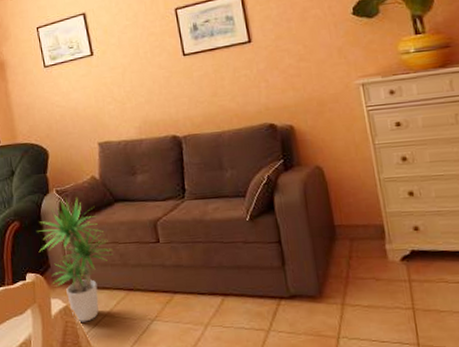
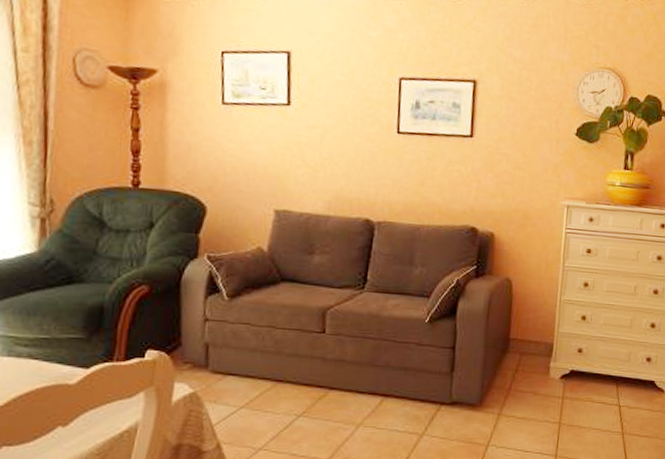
potted plant: present [38,197,113,322] -> none [170,266,267,413]

